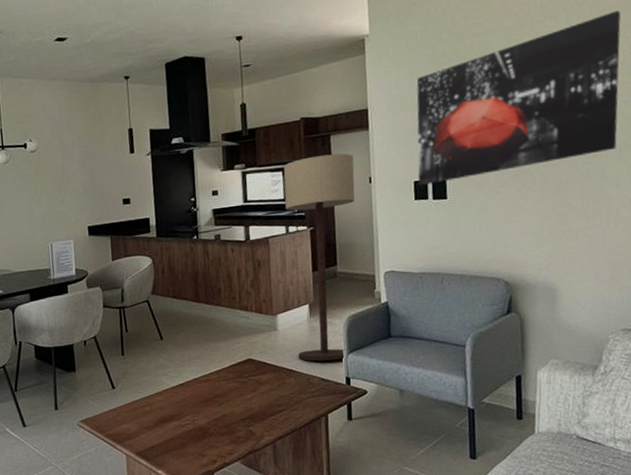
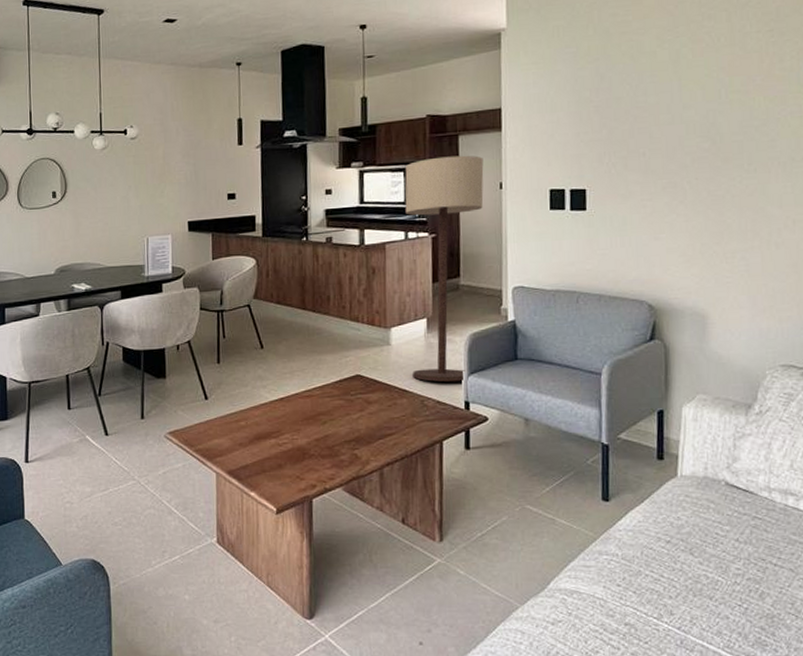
wall art: present [416,10,621,185] -> none [554,13,789,194]

